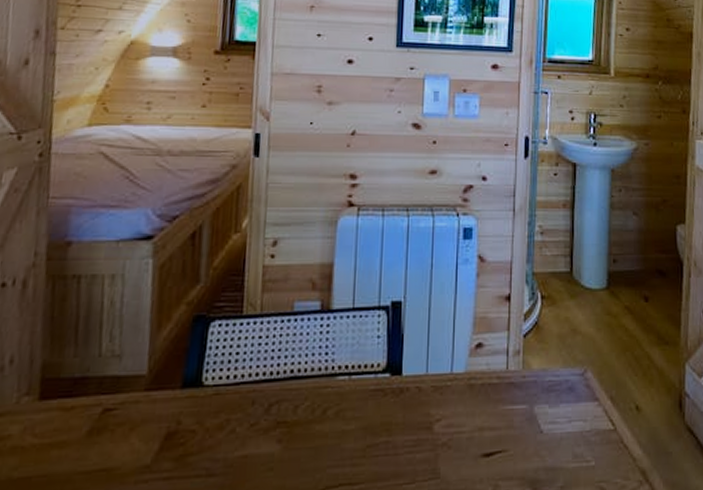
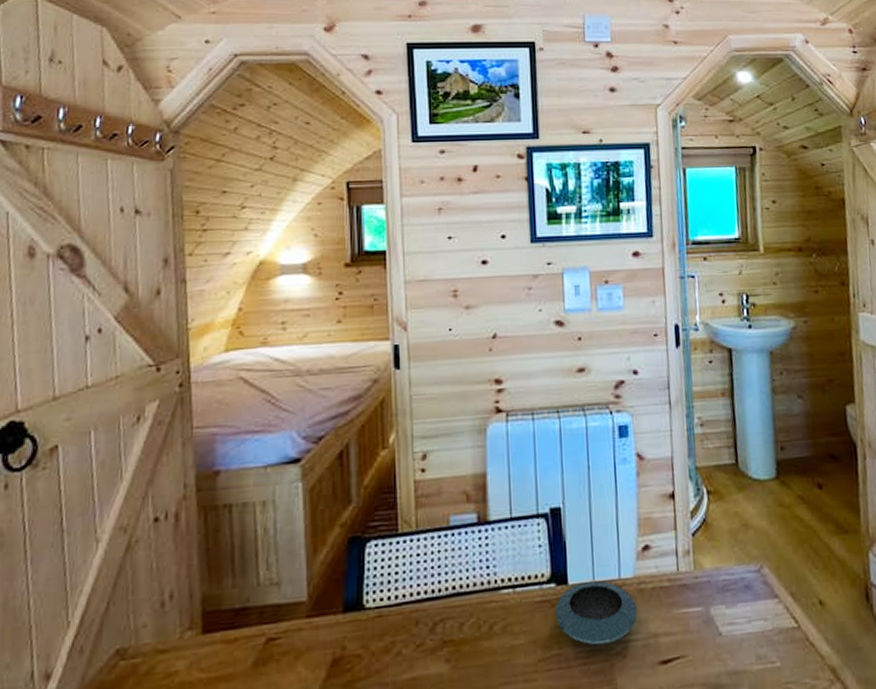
saucer: none [387,373,465,435] -> present [555,580,637,646]

